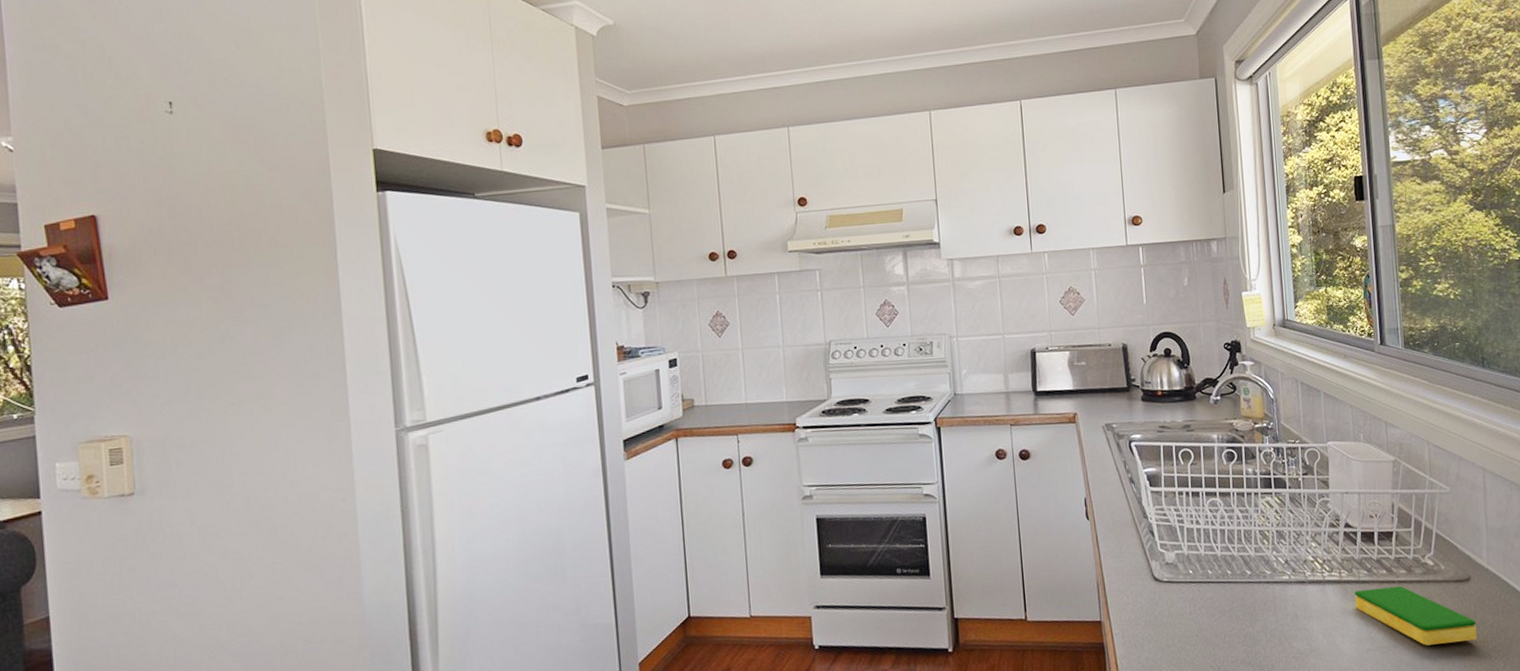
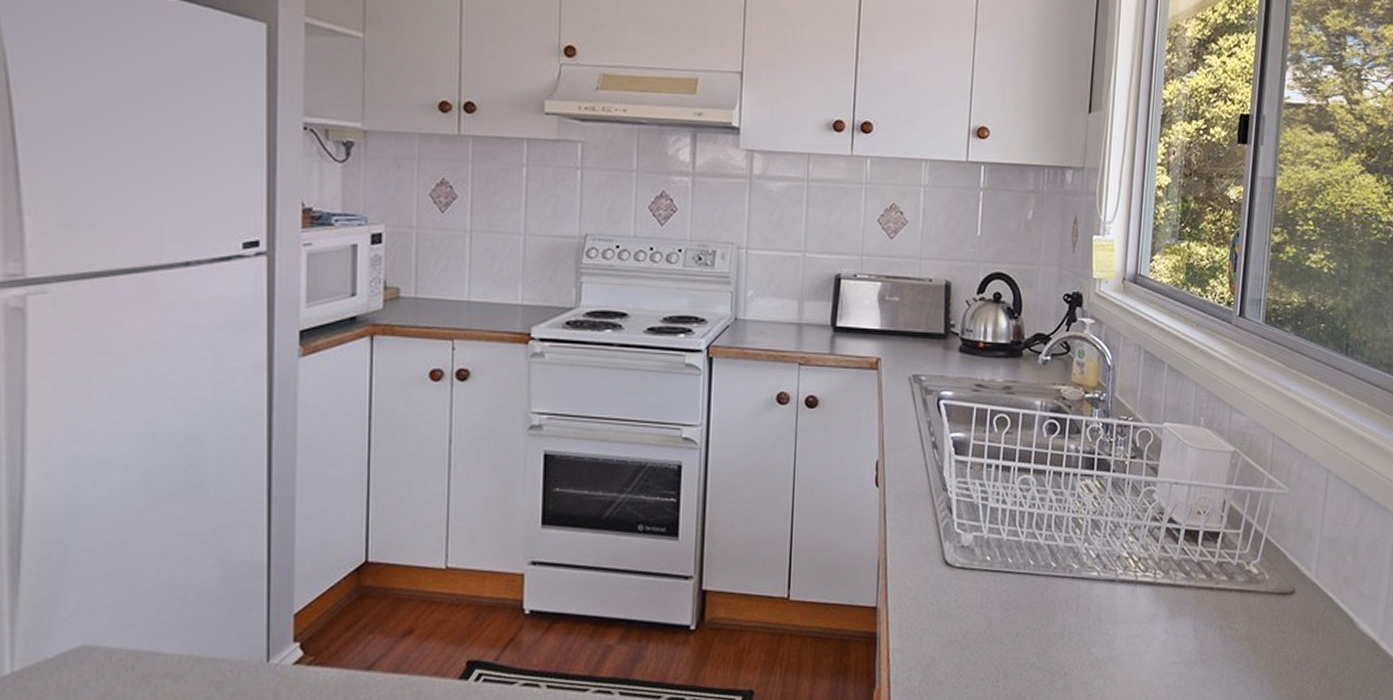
dish sponge: present [1355,586,1477,646] -> none [1166,593,1293,663]

